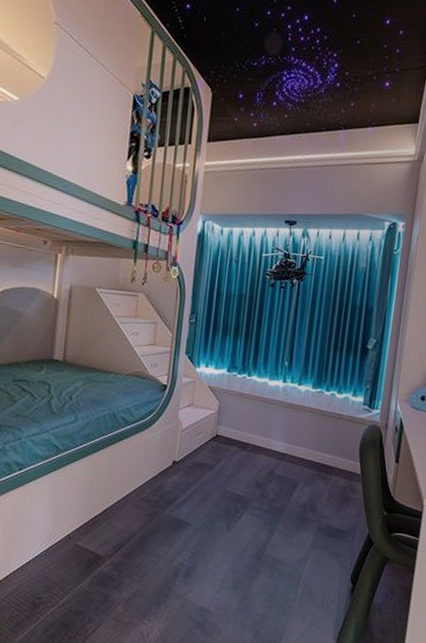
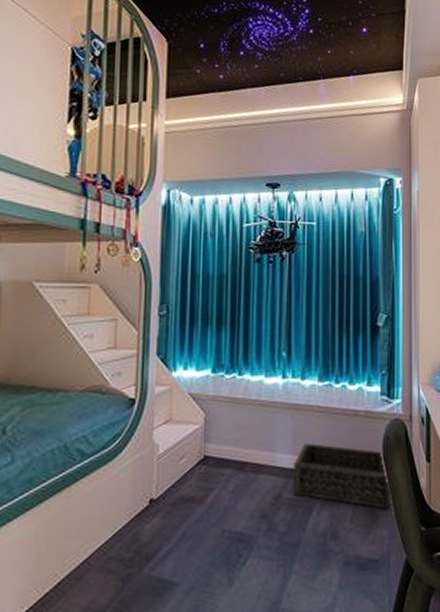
basket: none [283,435,361,494] -> present [293,442,389,509]

